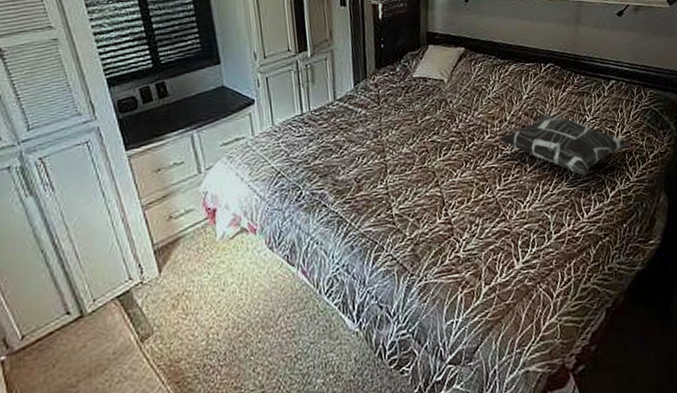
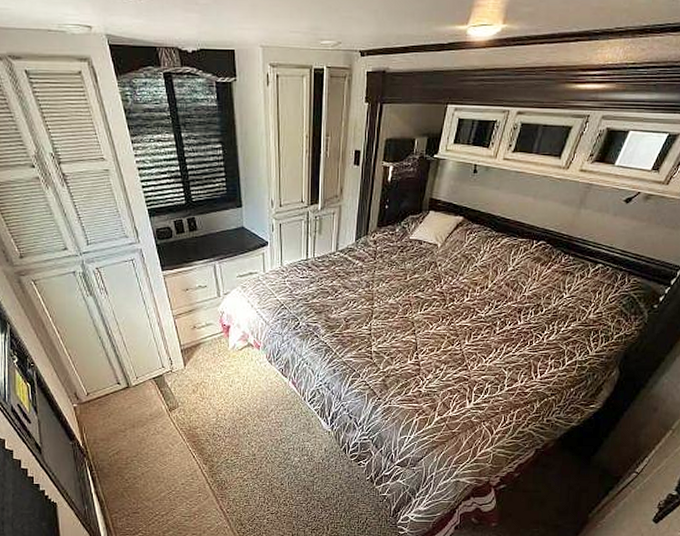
decorative pillow: present [498,113,630,176] -> none [477,286,599,344]

